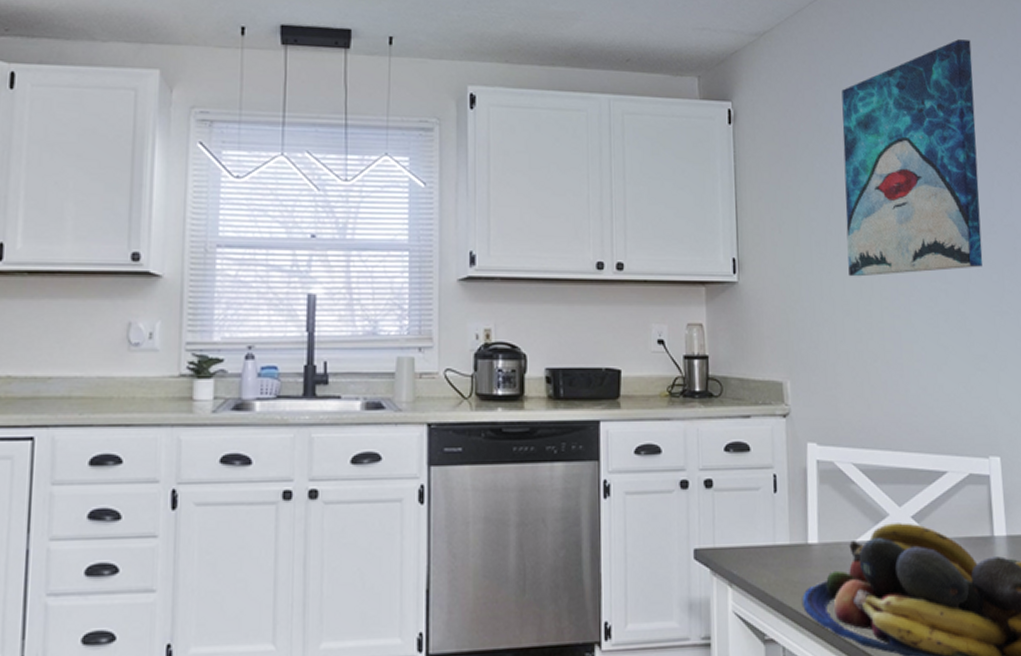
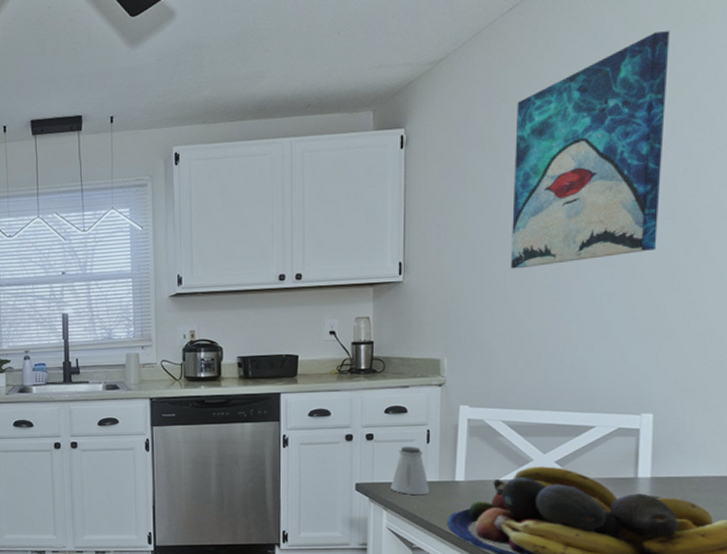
saltshaker: none [735,496,781,565] -> present [390,446,430,495]

